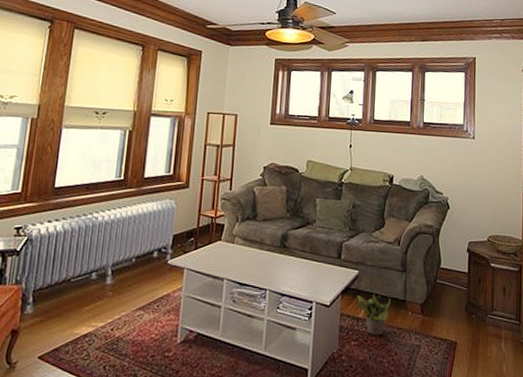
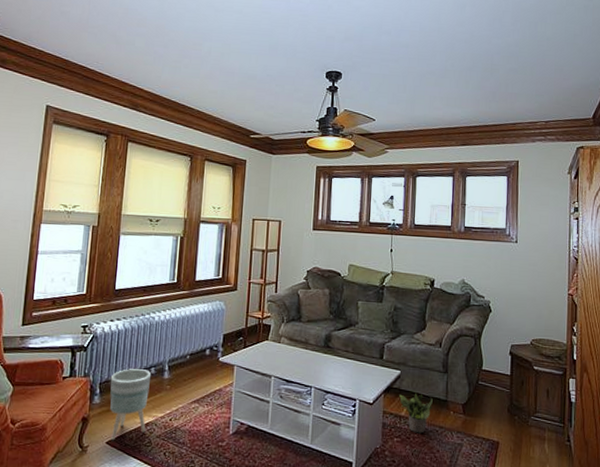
planter: none [44,274,93,354] -> present [110,369,152,440]

